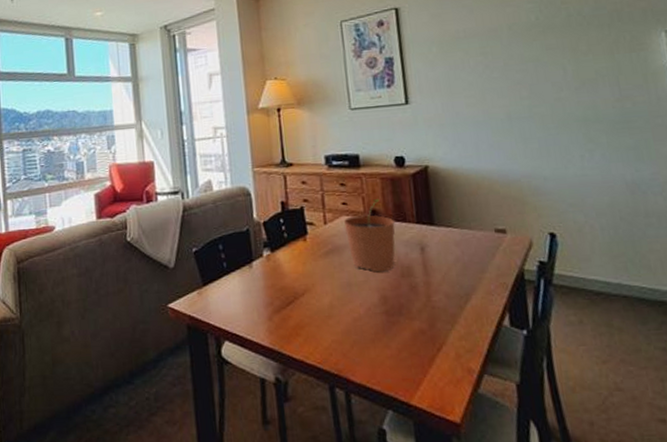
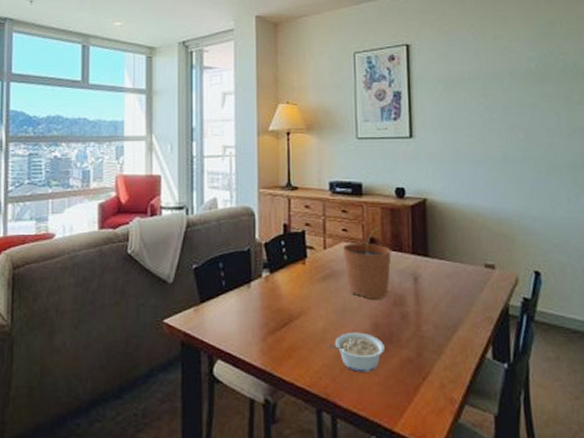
legume: none [336,306,395,347] -> present [328,332,384,372]

